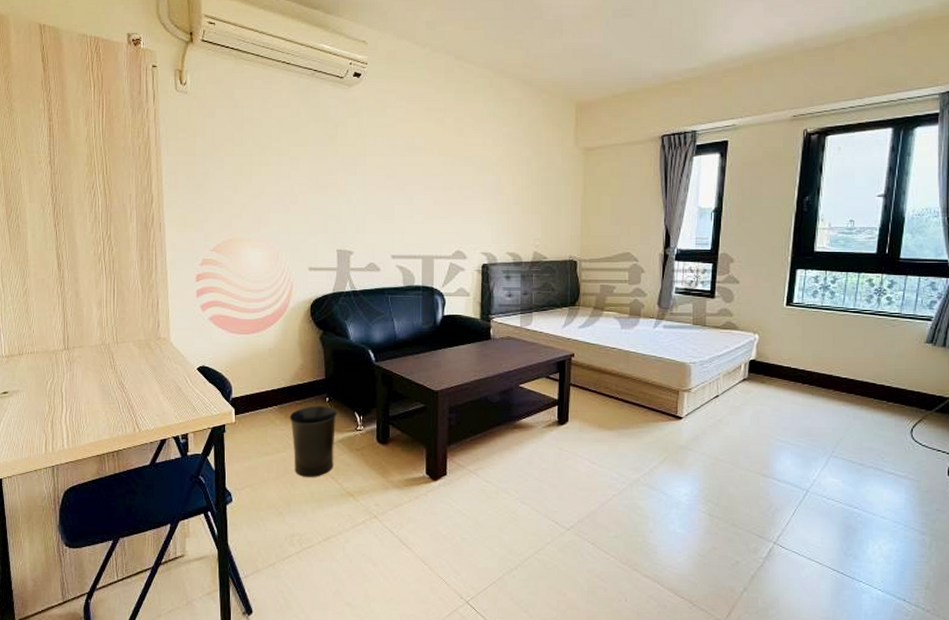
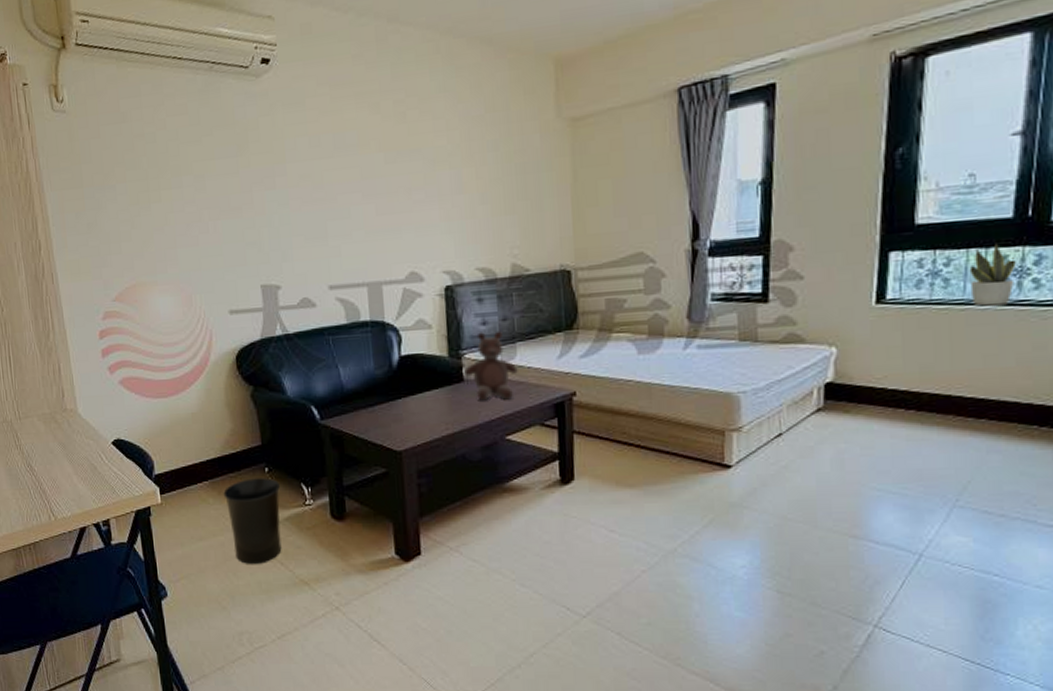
teddy bear: none [492,302,532,356] -> present [464,330,518,401]
potted plant: none [847,270,877,314] -> present [969,243,1016,307]

